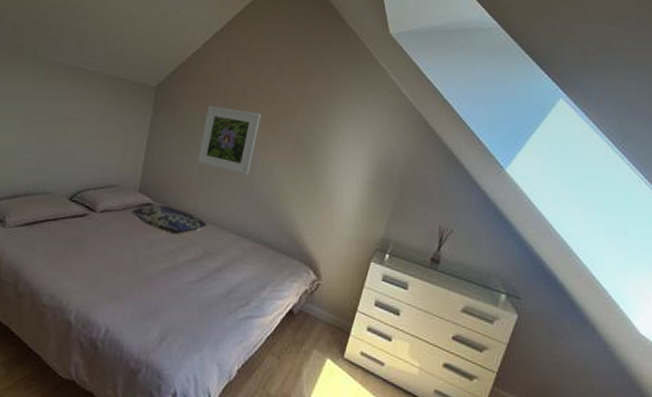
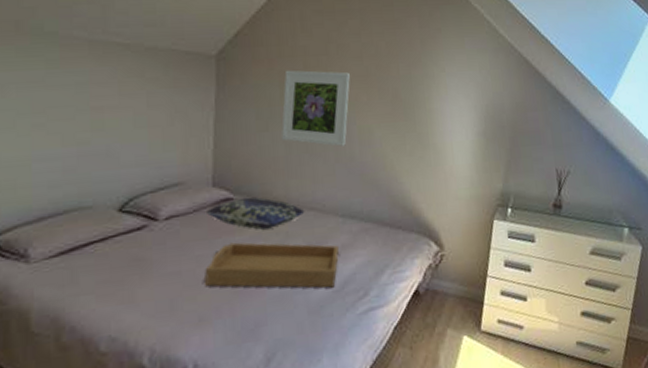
serving tray: none [123,239,231,292] -> present [205,242,340,288]

